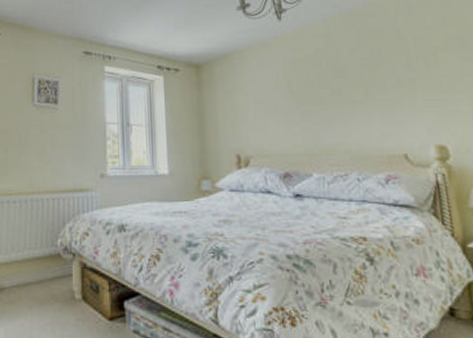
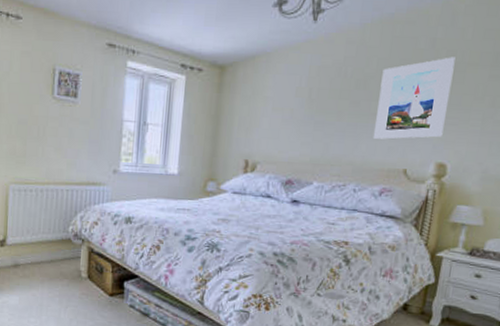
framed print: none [355,43,434,125] -> present [372,57,456,140]

